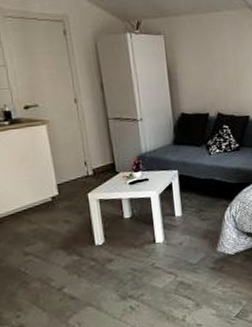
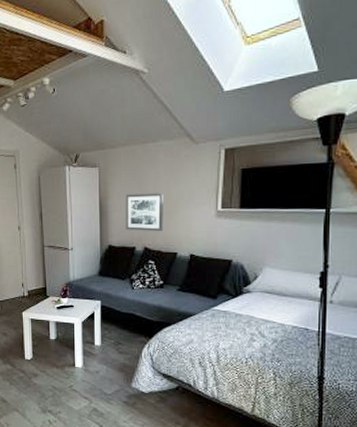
wall art: none [194,60,234,97] -> present [125,193,165,232]

